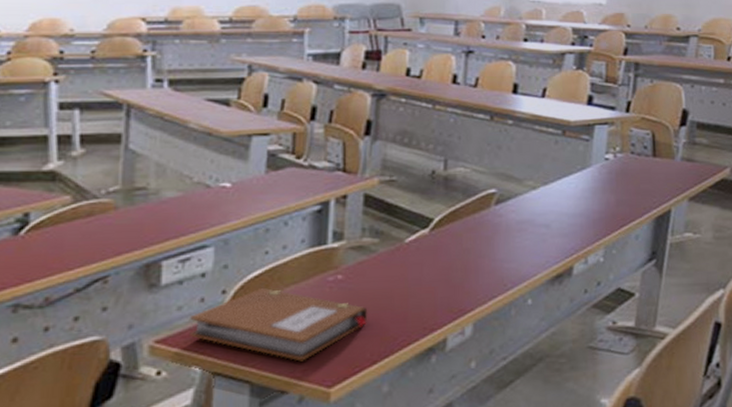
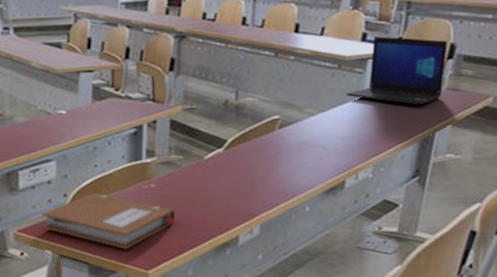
laptop: none [571,100,679,178] -> present [346,36,447,106]

